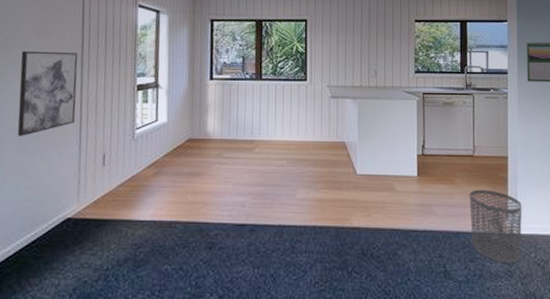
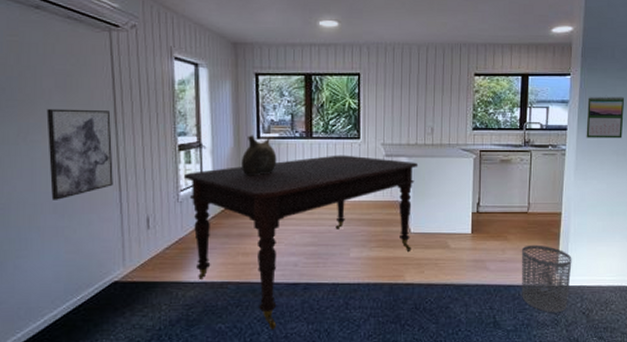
dining table: none [140,96,363,274] -> present [183,155,419,330]
ceramic jug: none [194,76,228,116] -> present [240,135,277,176]

